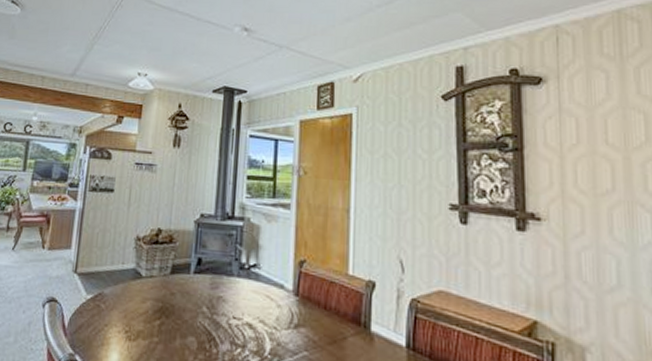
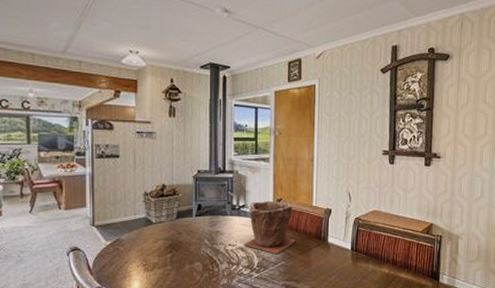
plant pot: none [253,260,324,340] -> present [244,201,296,255]

